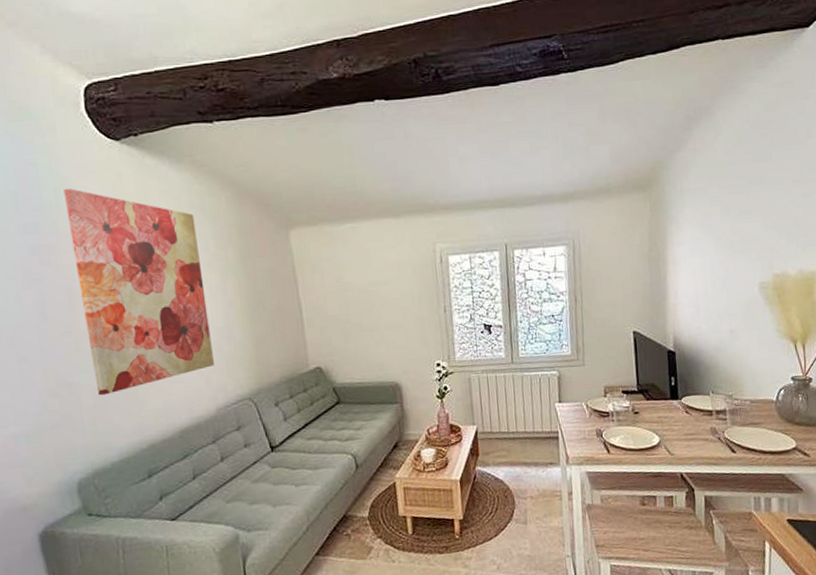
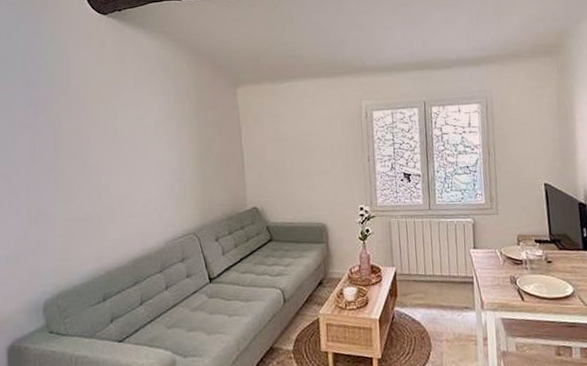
wall art: present [63,189,214,396] -> none [60,53,166,226]

